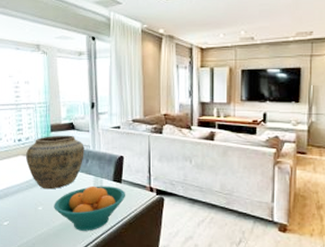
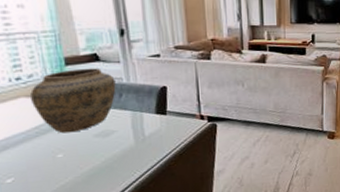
fruit bowl: present [54,185,126,231] -> none [79,119,173,172]

